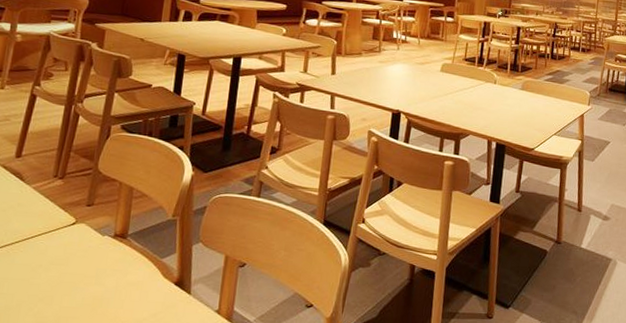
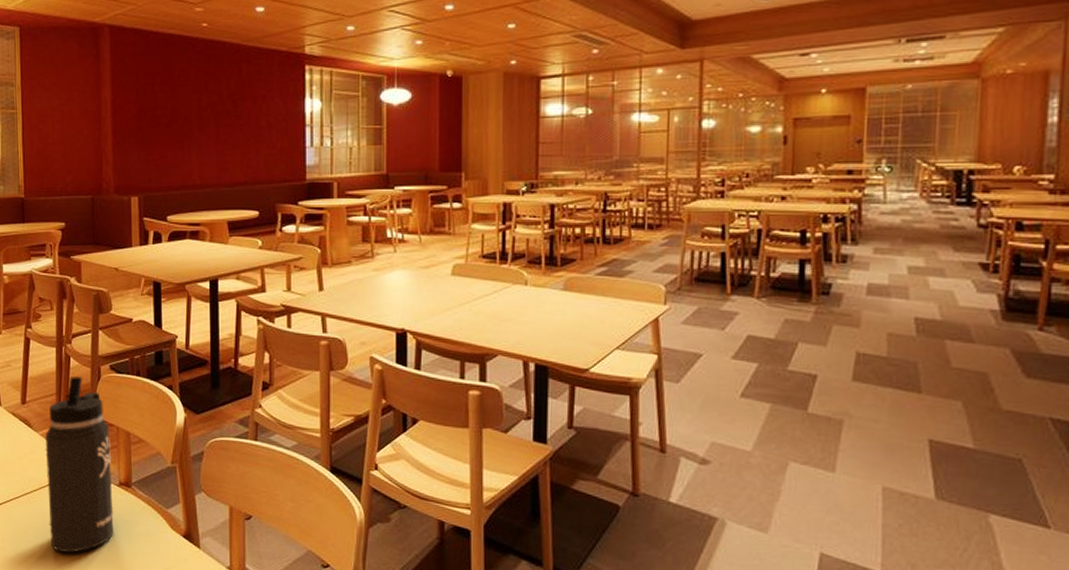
thermos bottle: none [26,133,111,303] -> present [45,375,114,553]

